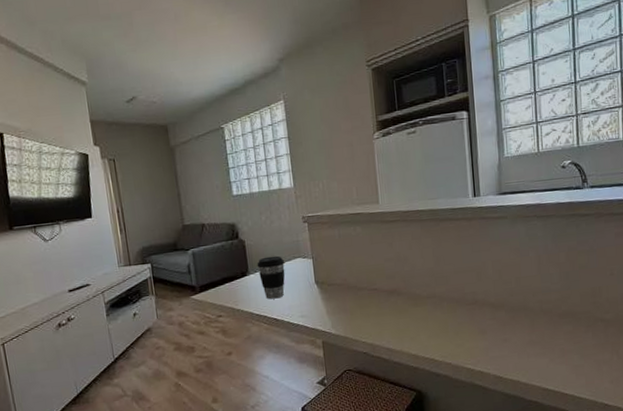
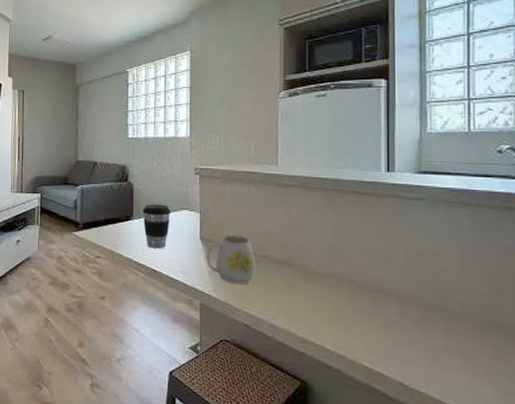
mug: none [322,274,369,319] -> present [206,235,256,285]

